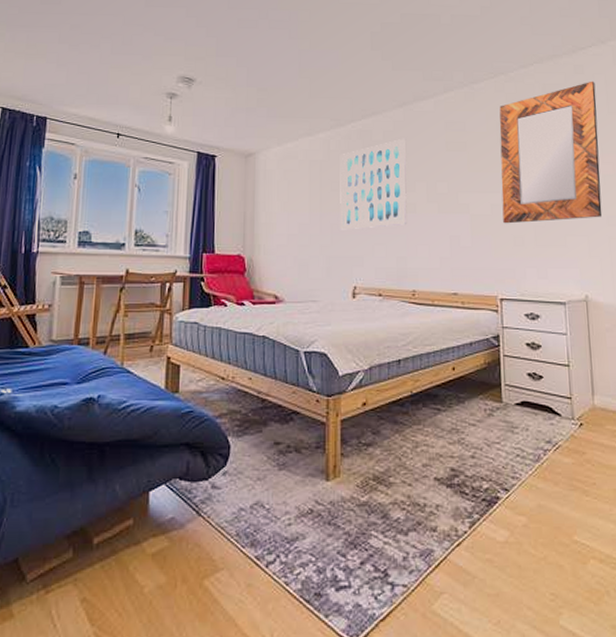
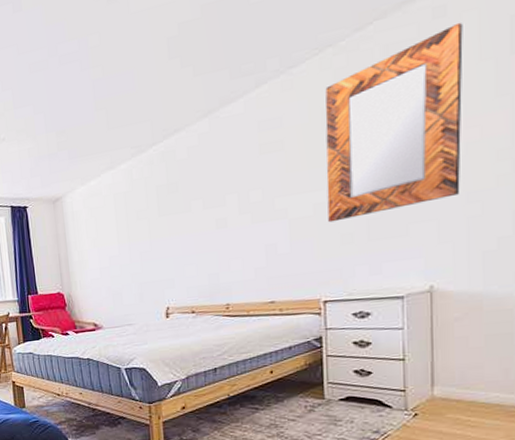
wall art: present [340,138,407,230] -> none [143,150,218,257]

